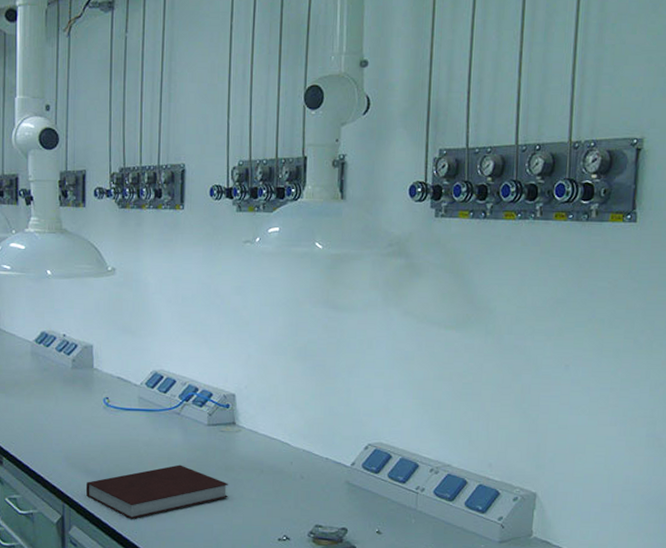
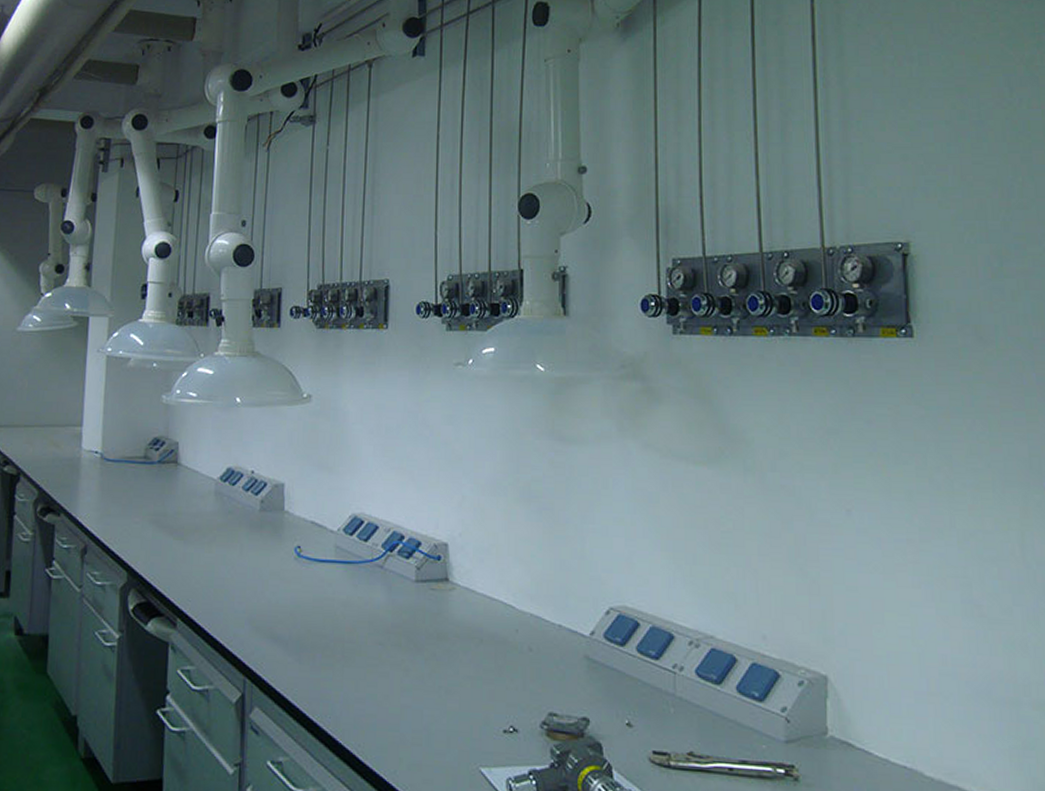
notebook: present [85,464,229,519] -> none [271,630,442,700]

